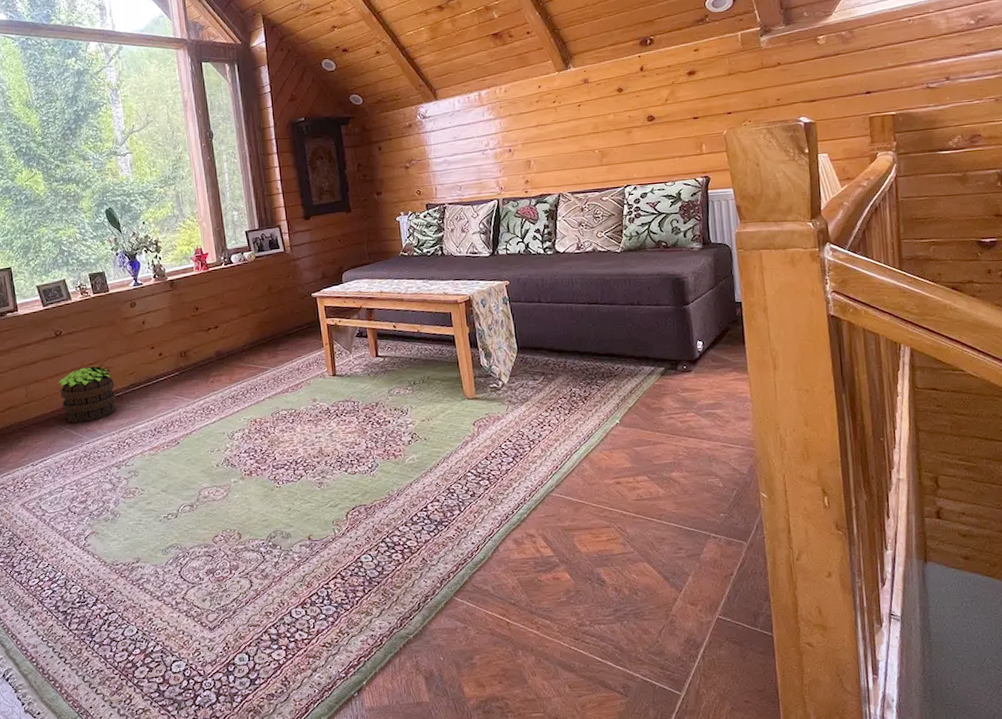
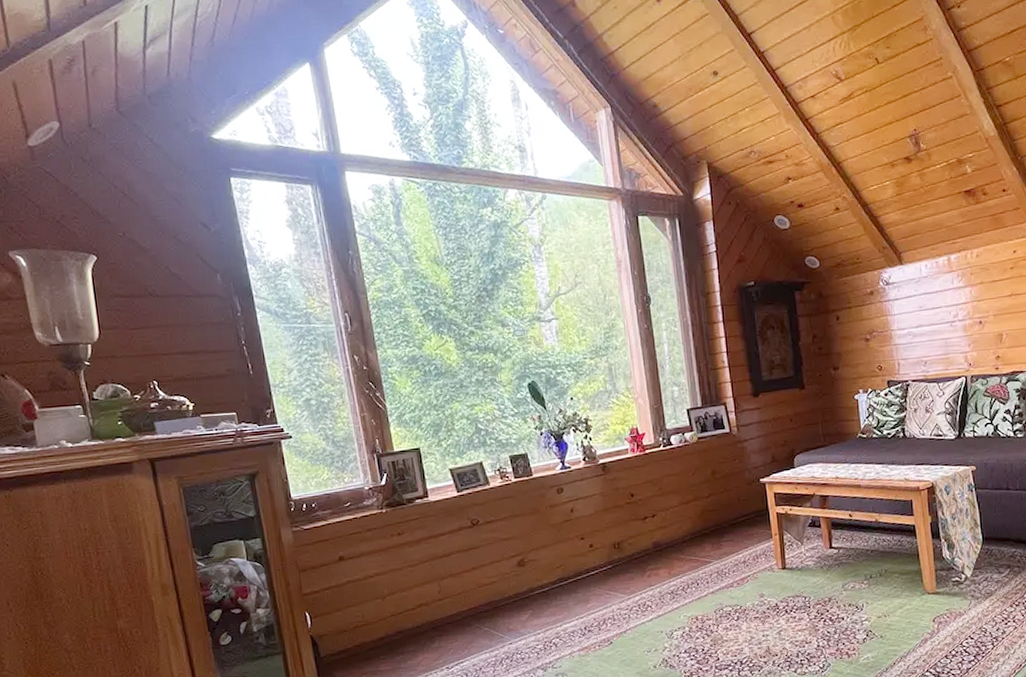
potted plant: present [58,366,117,423] -> none [476,559,542,622]

